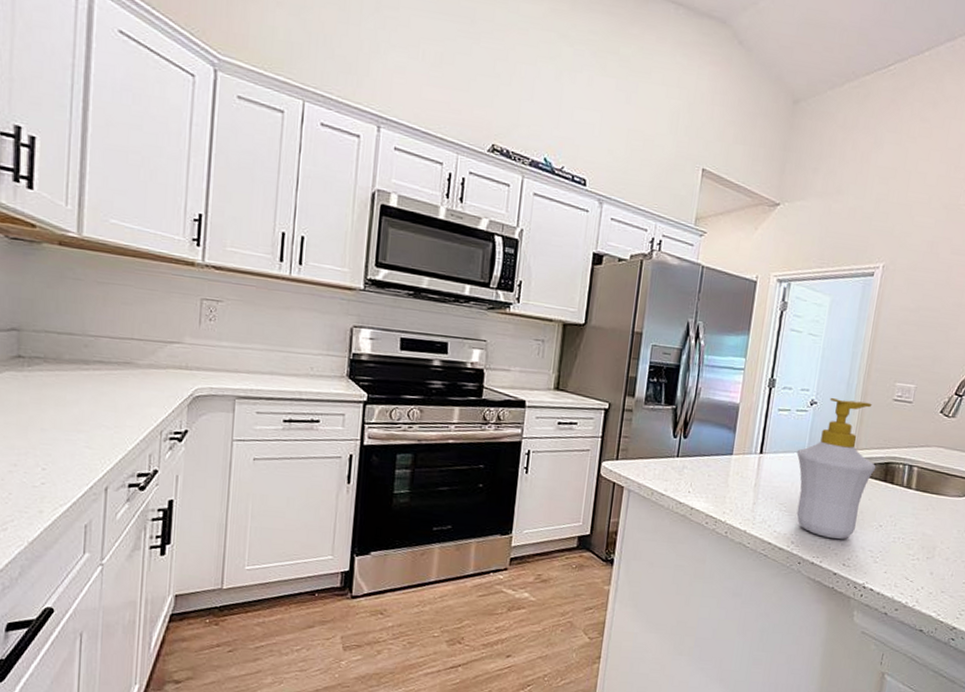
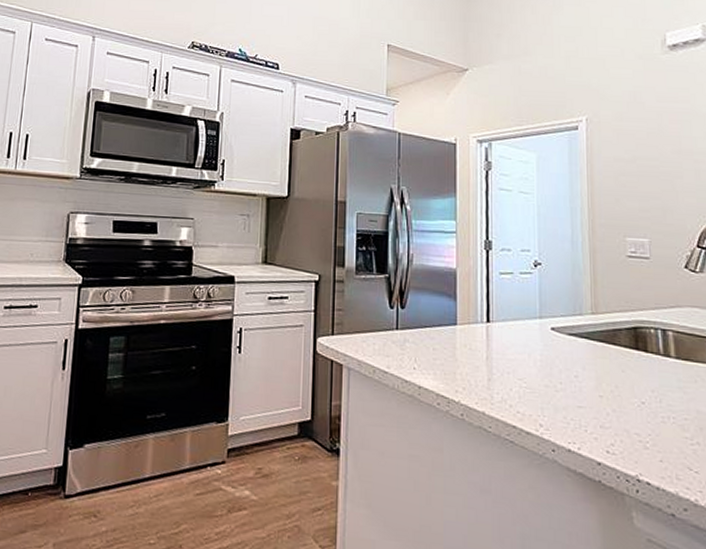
soap bottle: present [796,398,876,539] -> none [528,258,623,420]

